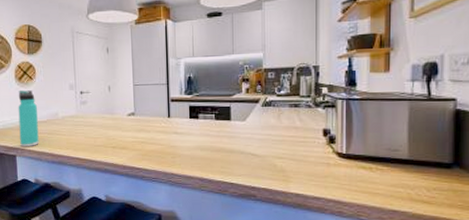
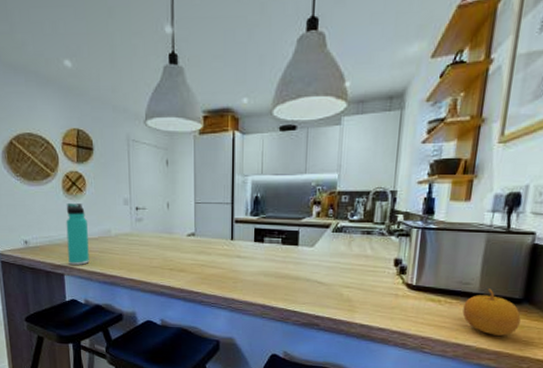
fruit: none [395,154,453,201] -> present [462,288,521,336]

